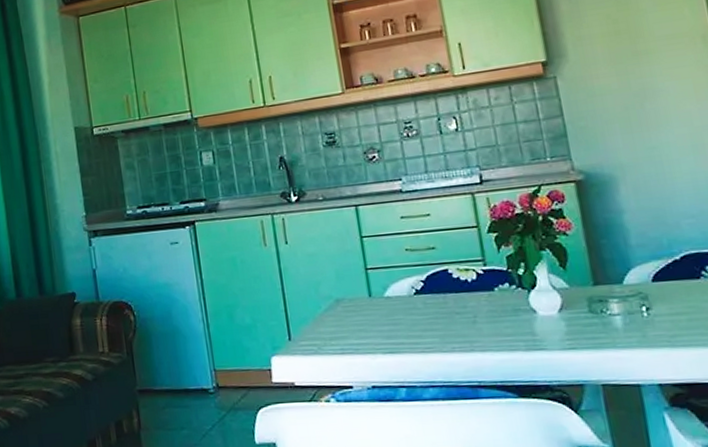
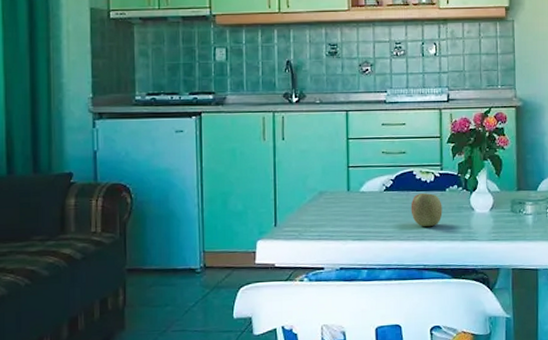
apple: none [450,294,494,336] -> present [410,192,443,227]

